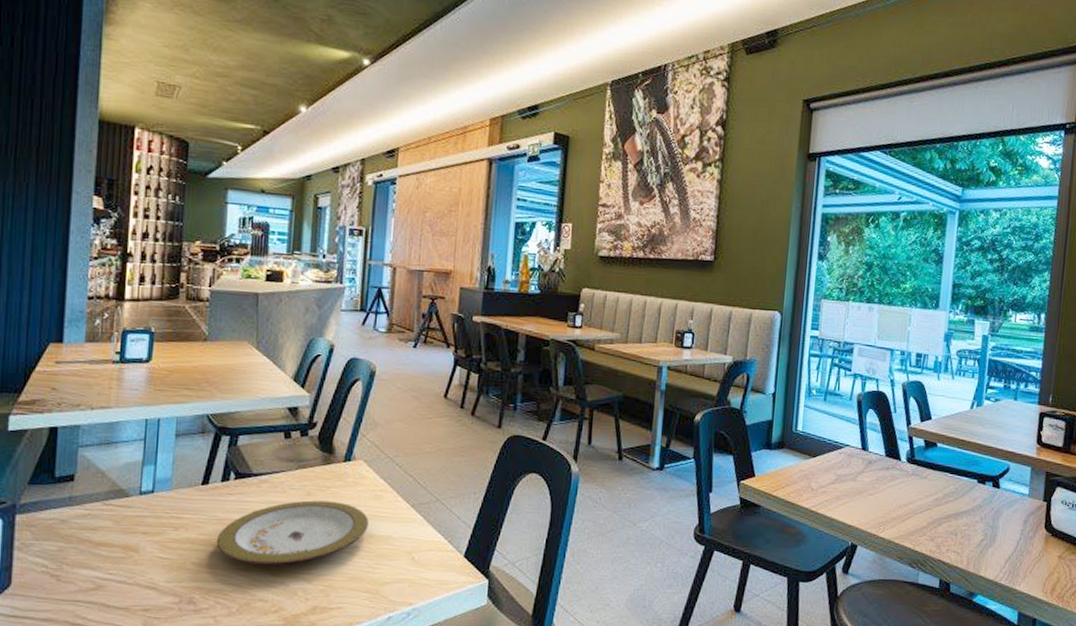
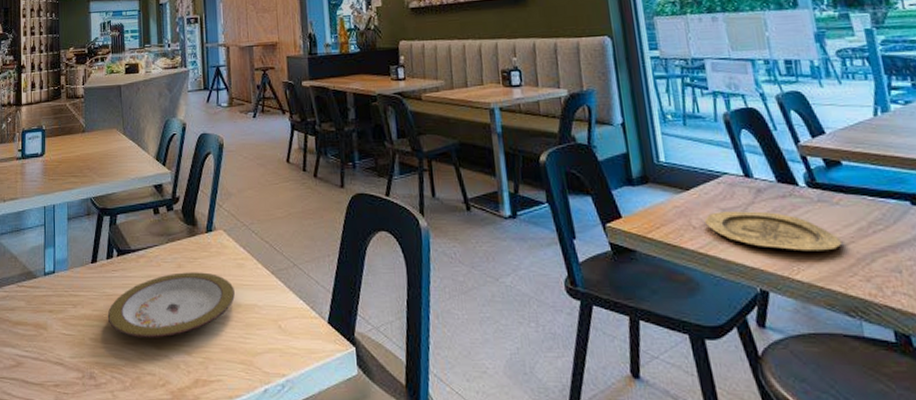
plate: none [821,477,922,515] -> present [704,211,843,251]

